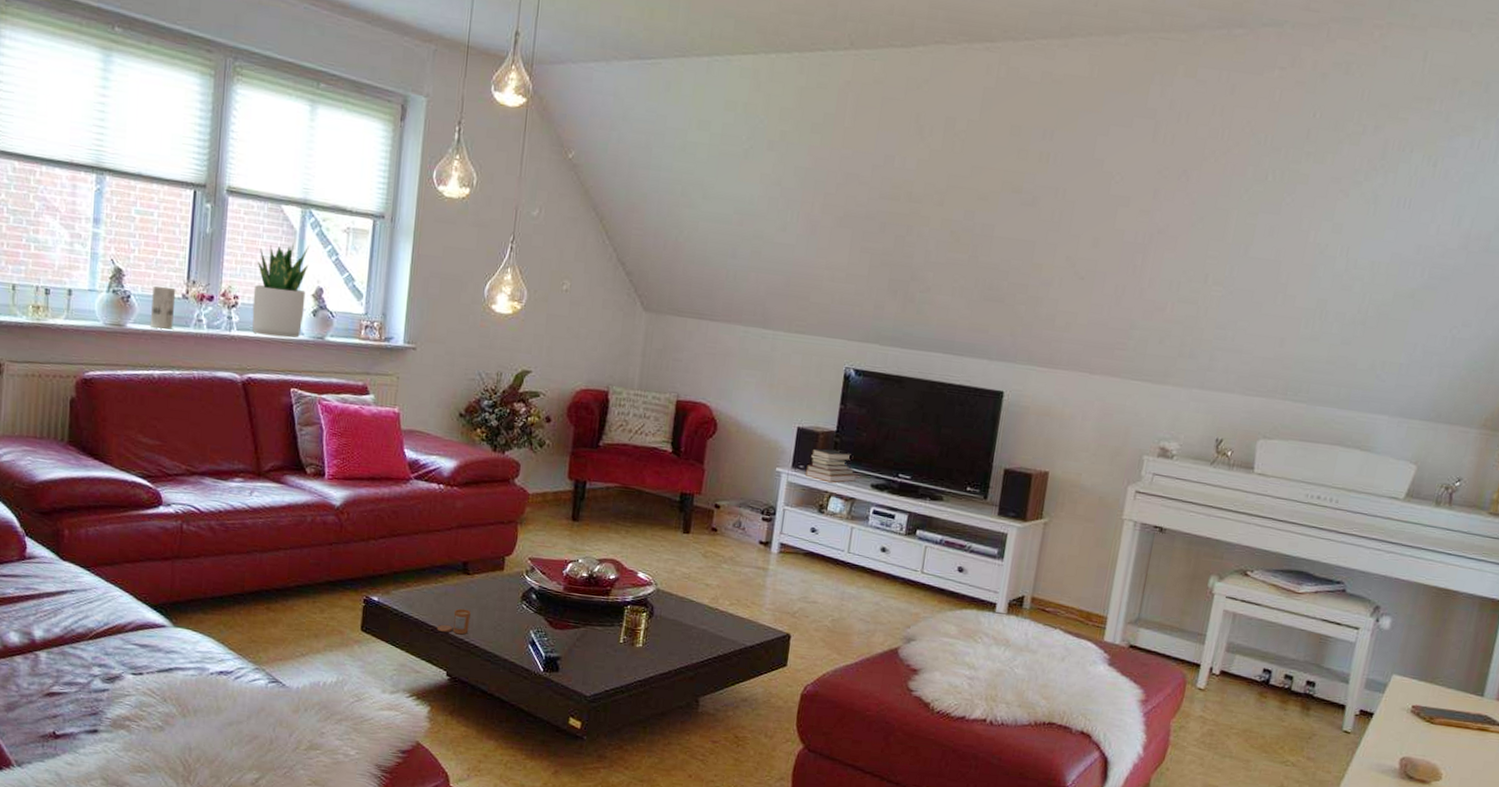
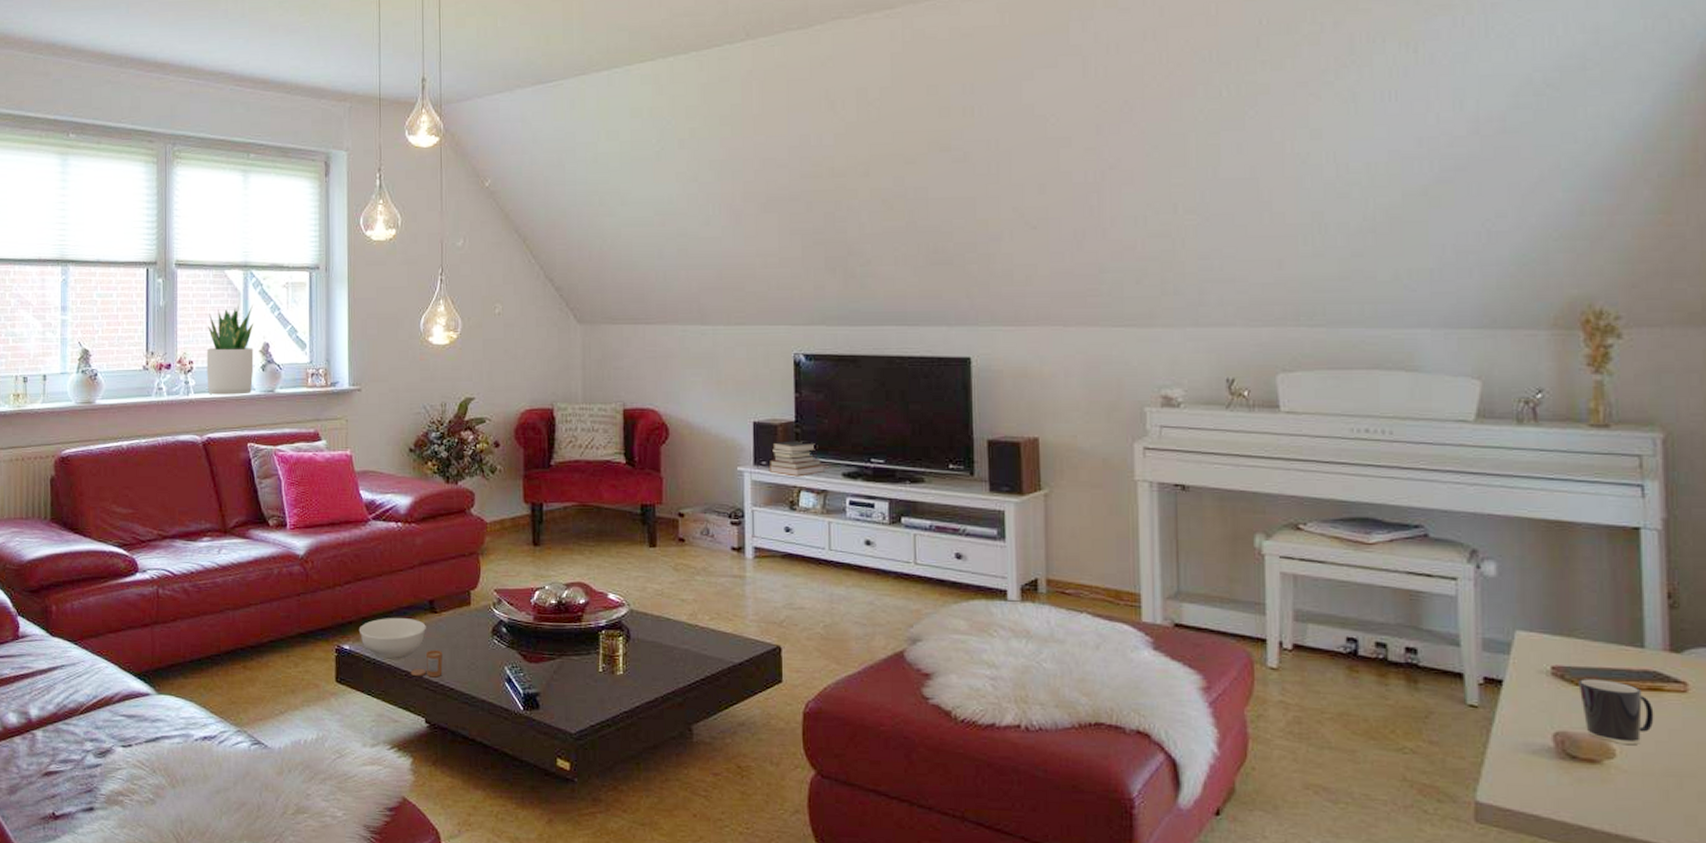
candle: present [149,285,176,330] -> none [116,361,137,402]
bowl: none [389,574,457,614] -> present [358,618,426,659]
mug: none [1425,717,1478,772] -> present [1578,679,1654,746]

